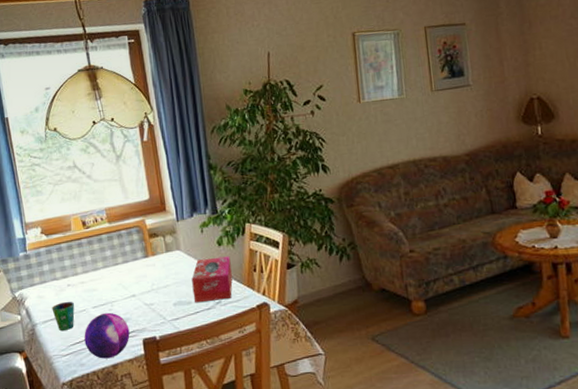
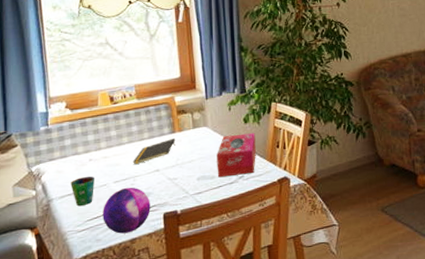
notepad: none [109,262,150,290] -> present [132,137,176,165]

